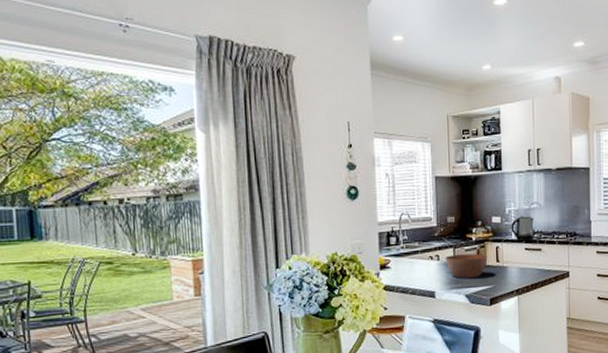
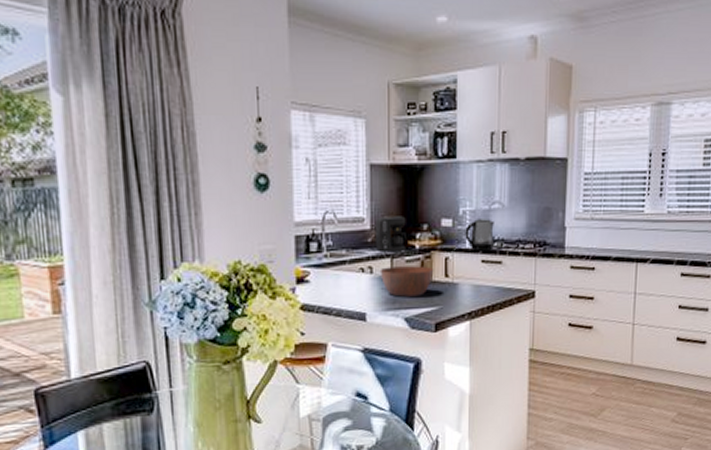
coffee maker: none [440,215,466,244] -> present [374,216,408,252]

